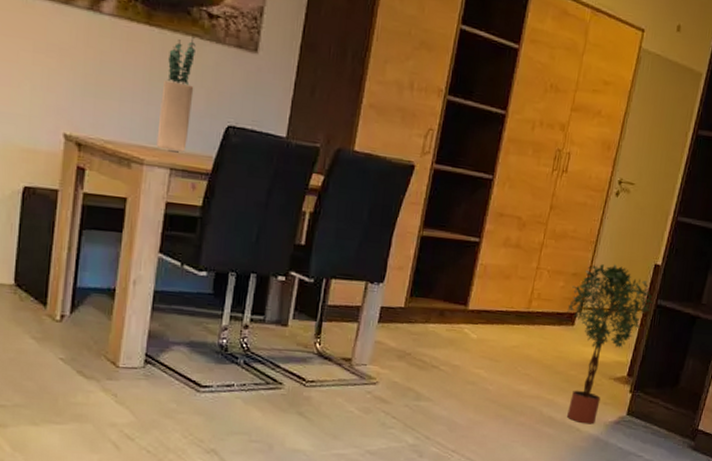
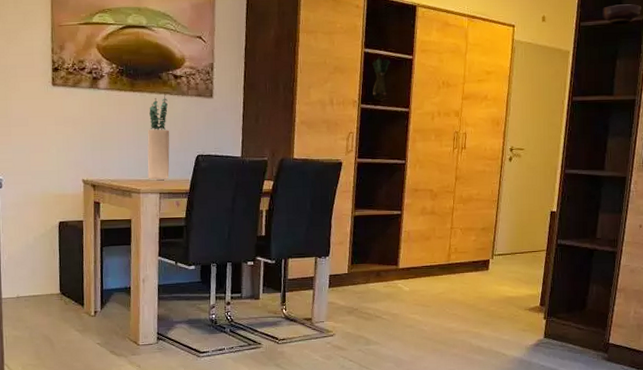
vase: none [464,38,491,95] -> present [372,56,391,101]
potted tree: present [567,264,654,424] -> none [481,216,554,349]

